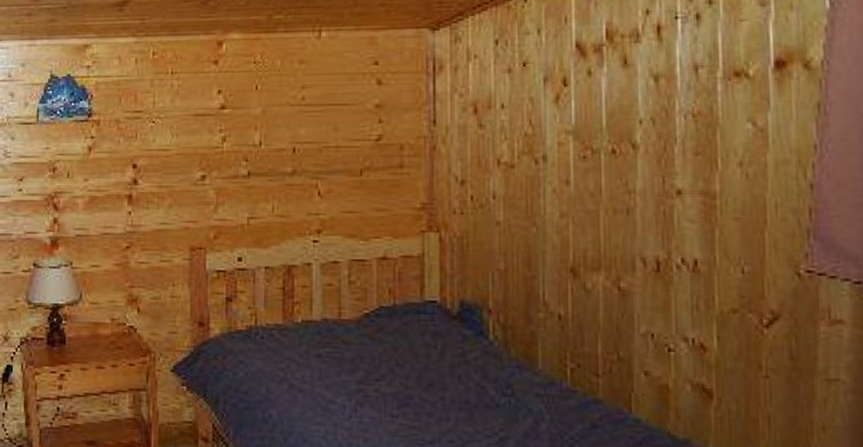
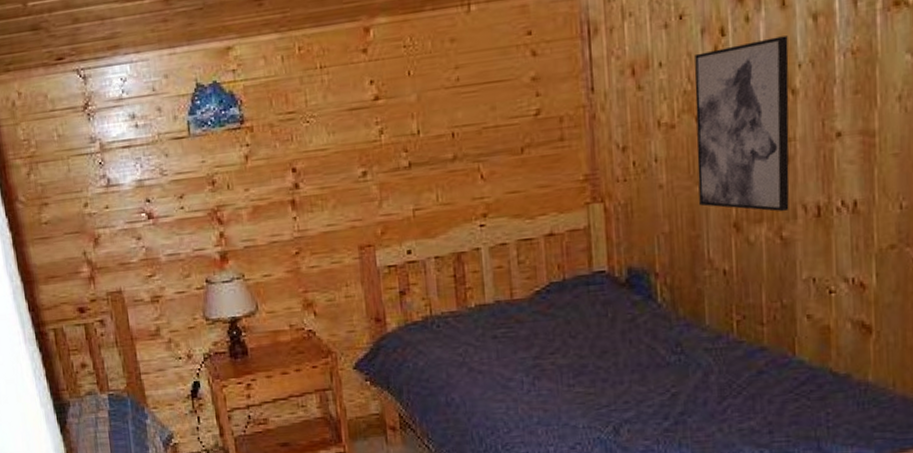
wall art: none [535,93,630,261] -> present [694,35,790,212]

